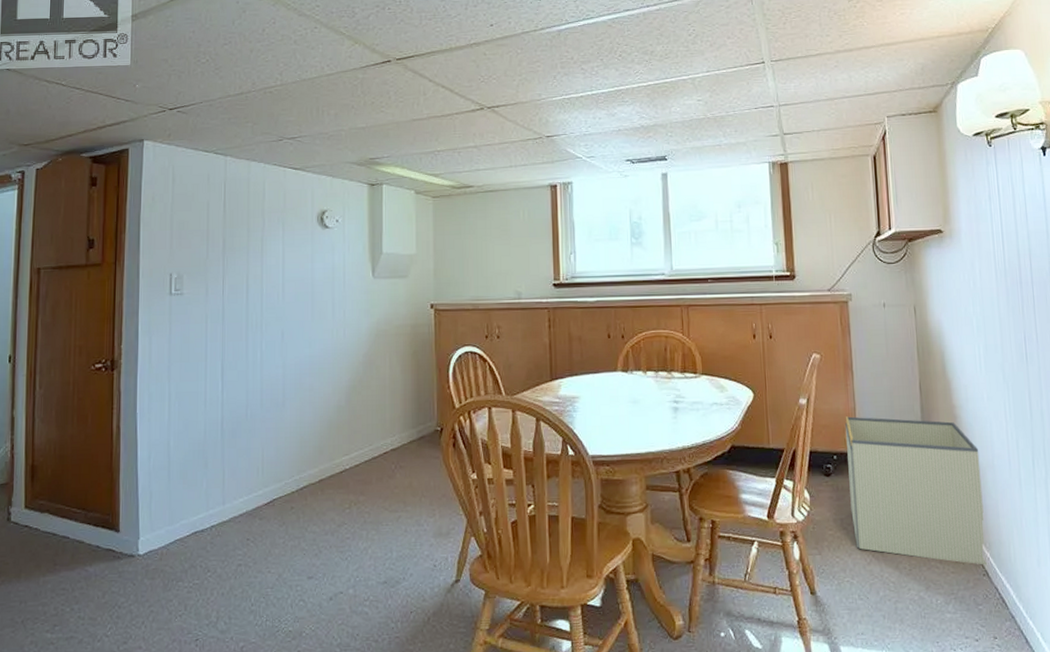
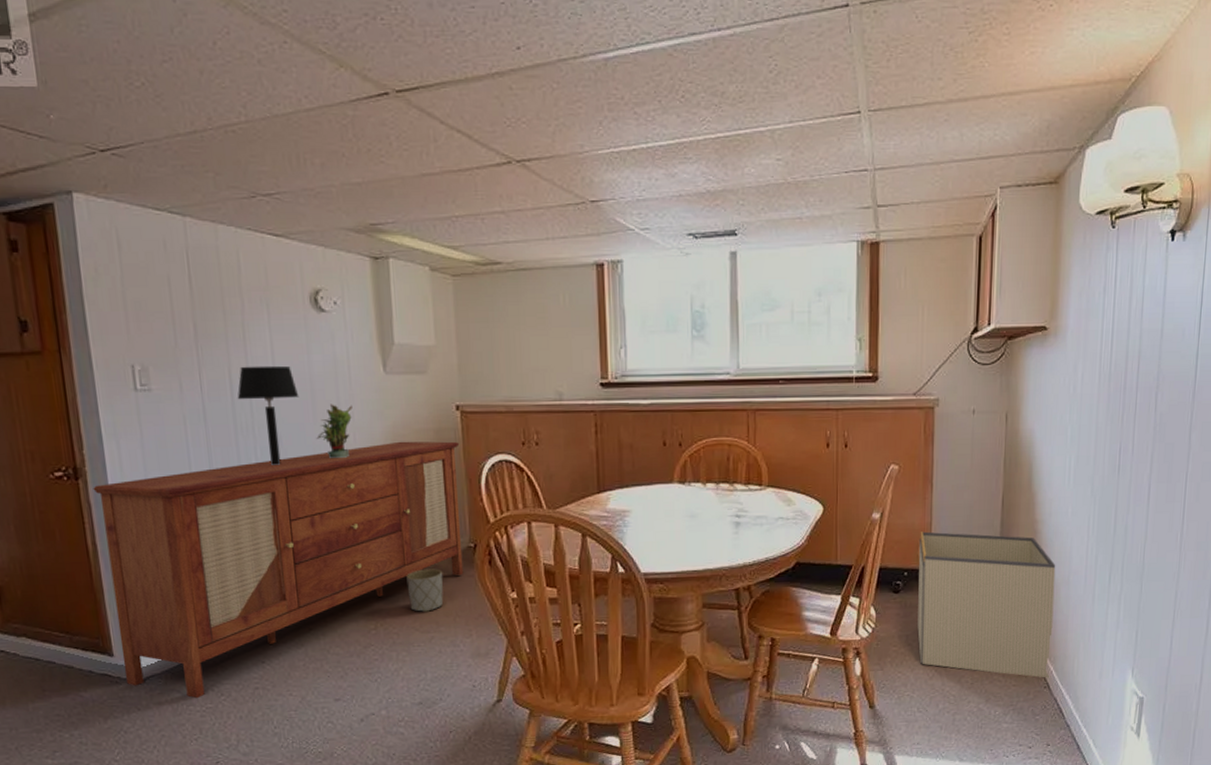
sideboard: none [124,335,432,575] -> present [93,441,464,699]
table lamp: none [251,272,302,357] -> present [237,365,300,465]
potted plant: none [312,304,344,352] -> present [316,404,352,459]
planter: none [380,451,412,493] -> present [406,568,444,613]

